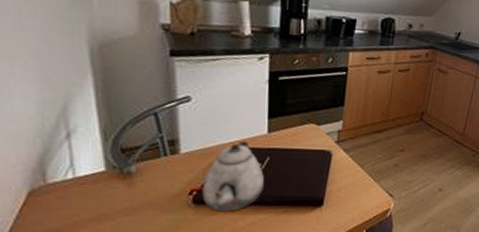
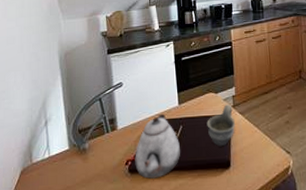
cup: none [301,139,337,184] -> present [206,104,236,147]

